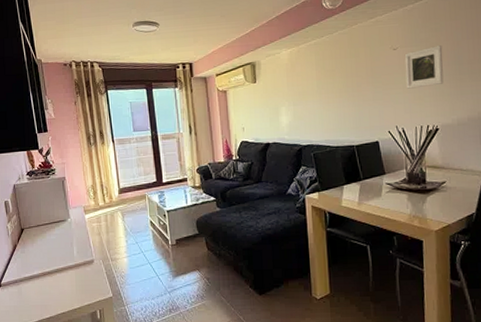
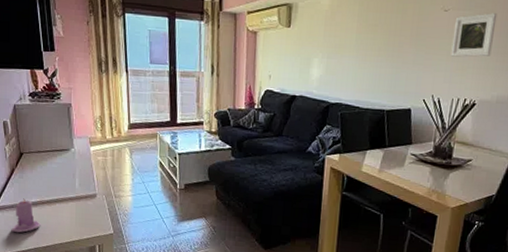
candle: none [16,272,43,306] -> present [11,198,41,233]

